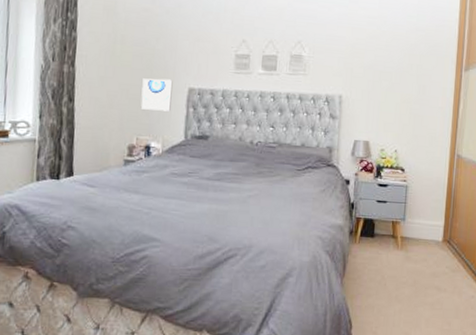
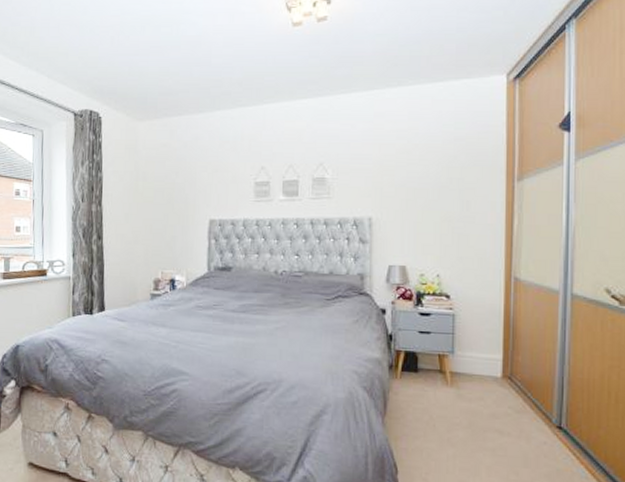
wall art: present [140,78,173,112] -> none [164,212,194,244]

